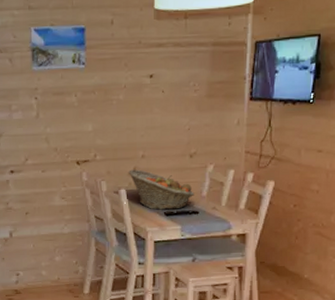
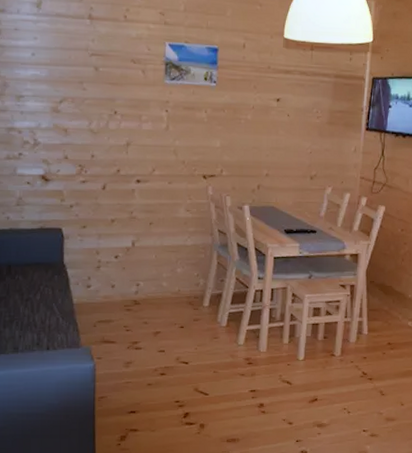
fruit basket: present [129,169,194,210] -> none [253,187,313,228]

